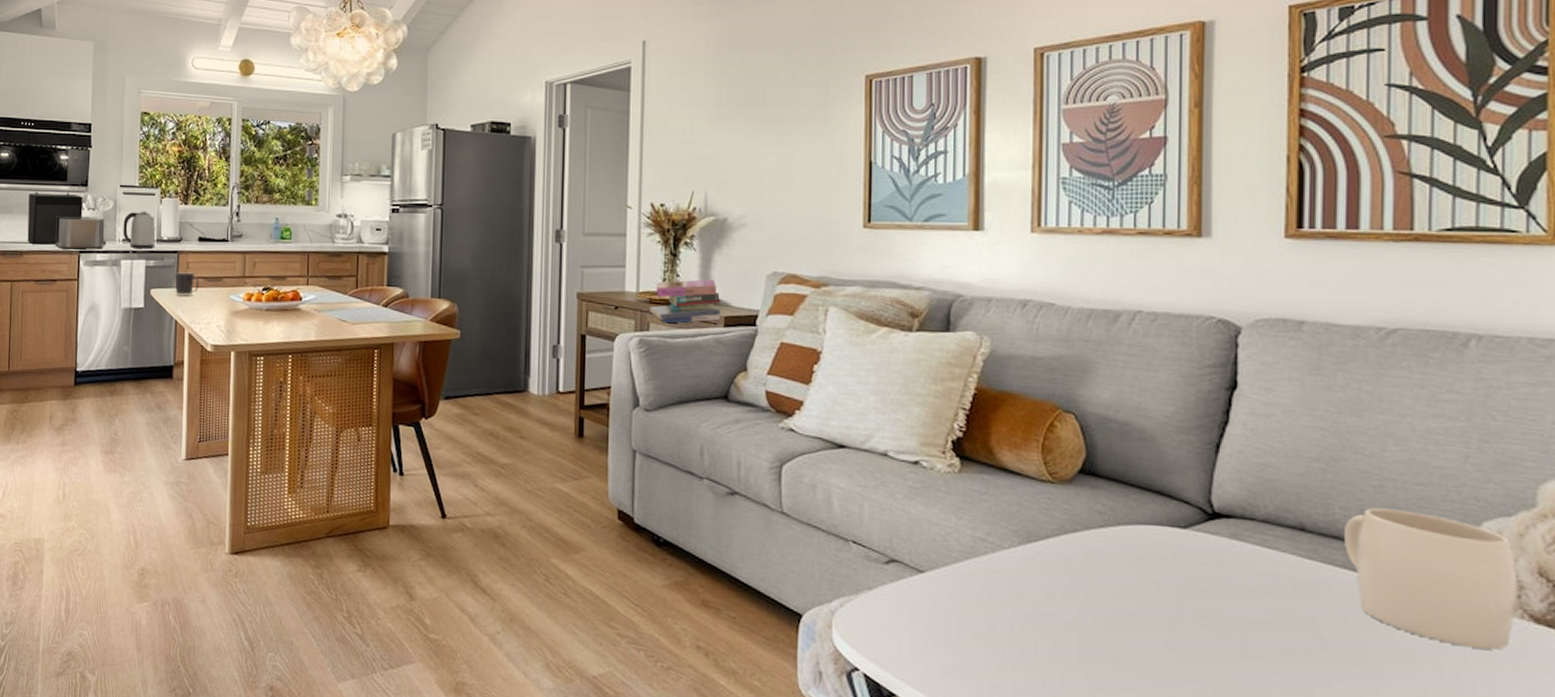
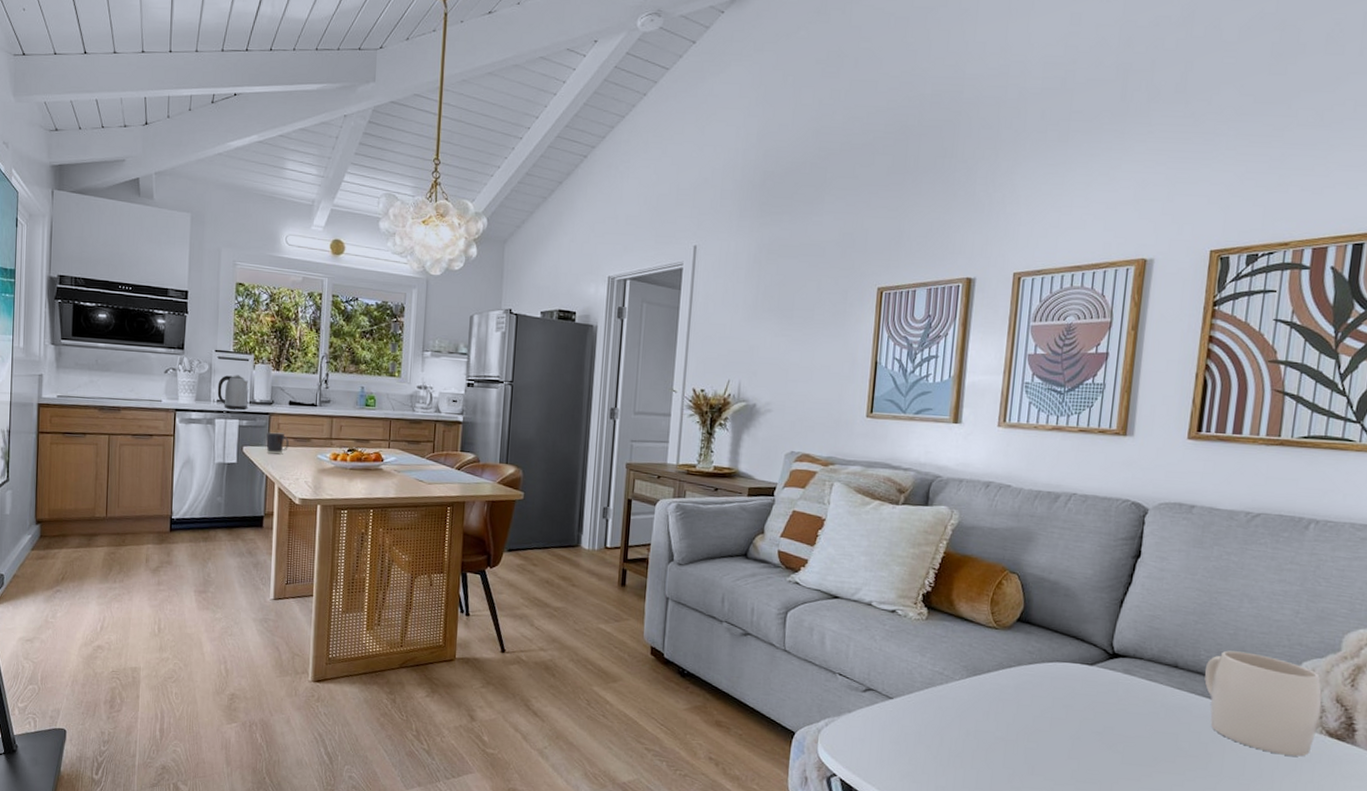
speaker: present [27,191,83,246] -> none [125,352,179,403]
toaster: present [55,215,107,250] -> none [152,375,202,408]
books: present [649,279,721,324] -> none [686,455,746,492]

